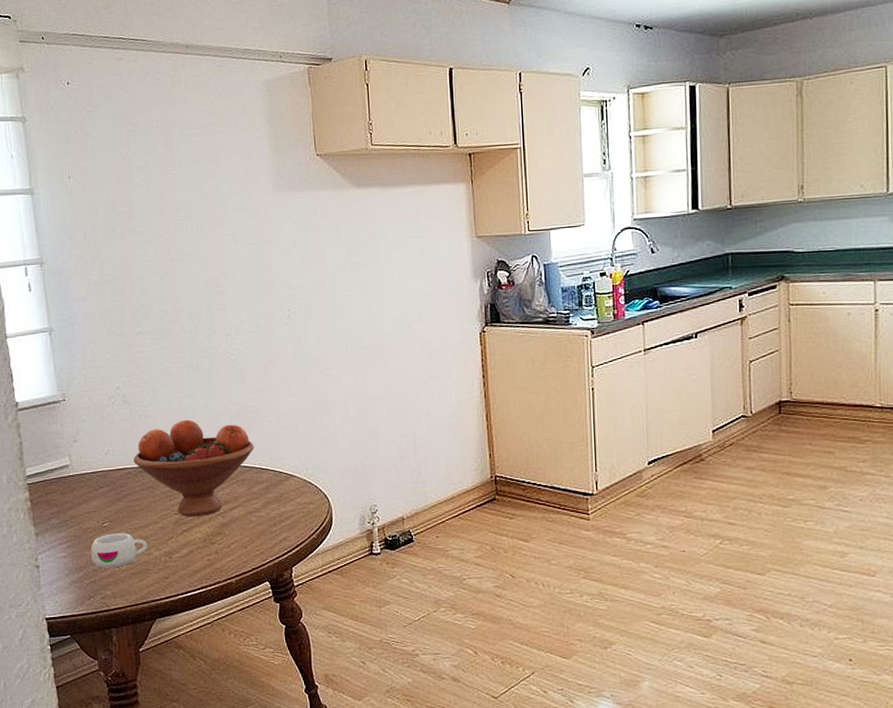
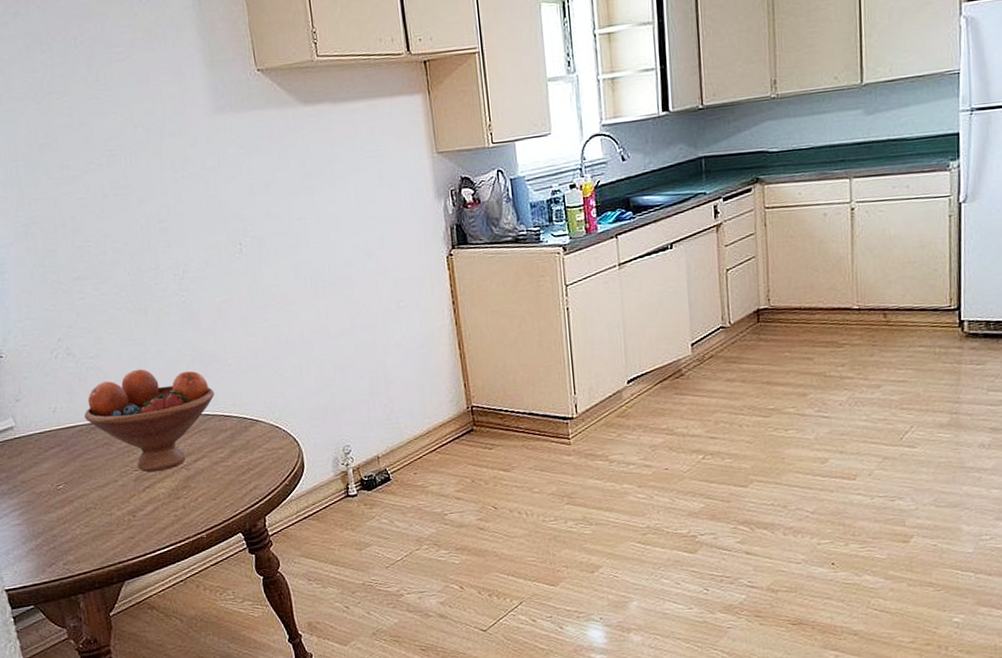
mug: present [90,533,148,569] -> none [46,494,109,534]

